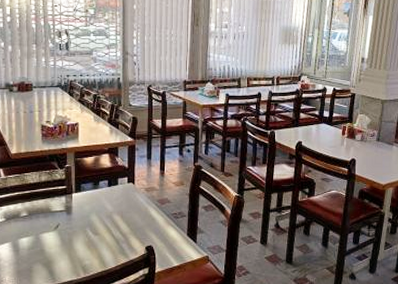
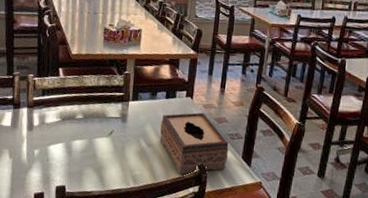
tissue box: none [106,196,173,259] -> present [160,112,229,175]

